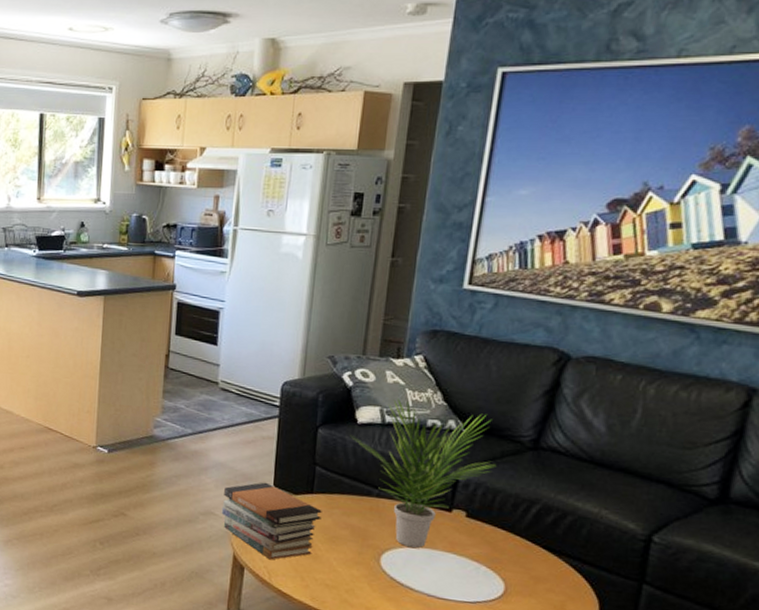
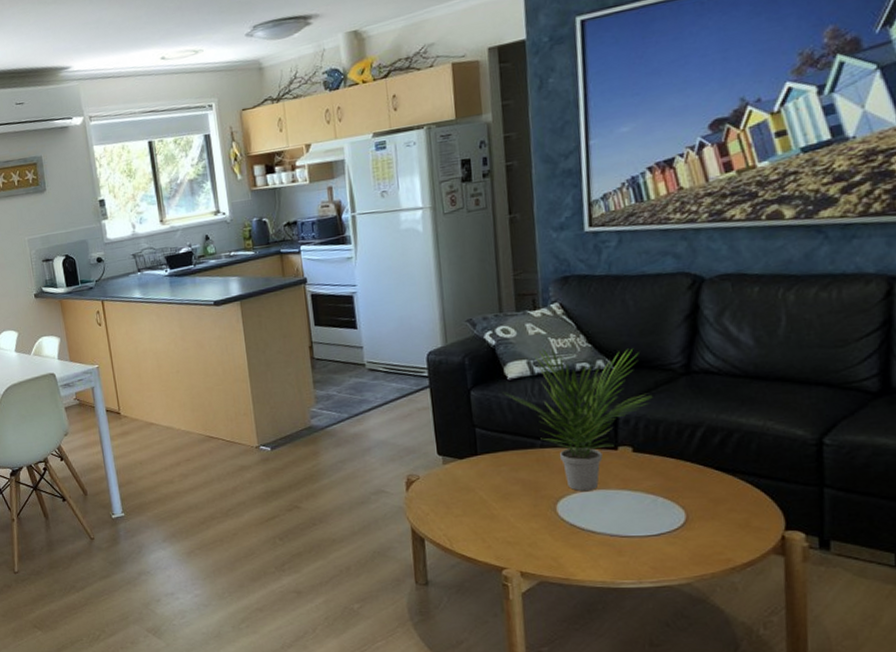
book stack: present [221,482,322,560] -> none [390,452,491,527]

